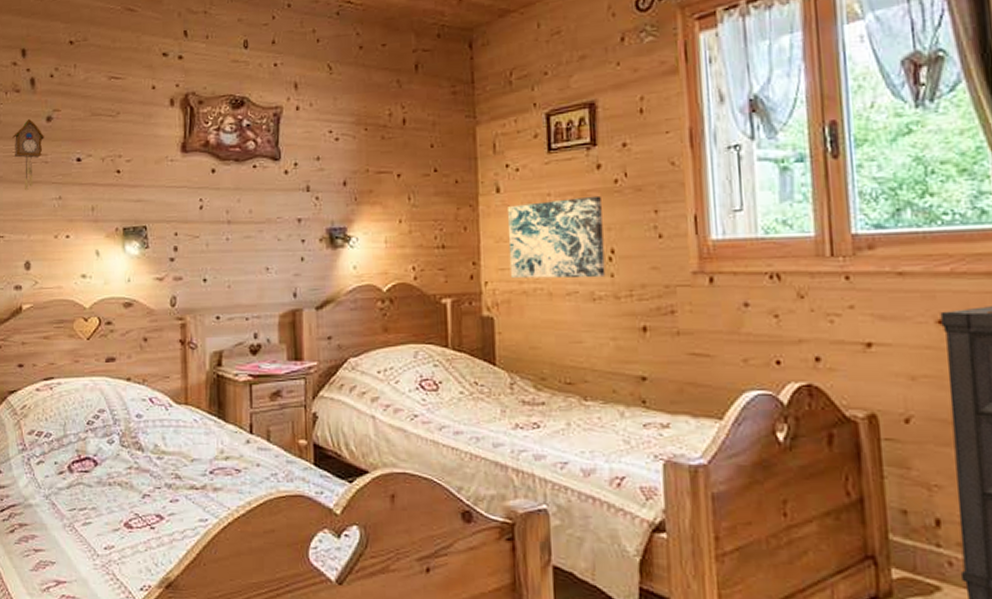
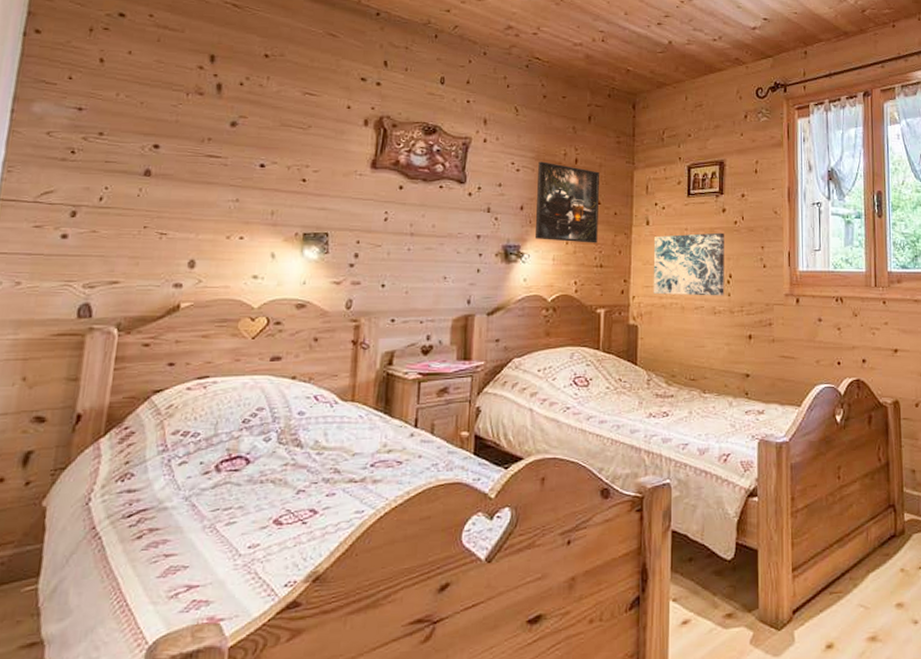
cuckoo clock: present [12,118,44,191] -> none [189,121,226,191]
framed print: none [360,125,437,220] -> present [534,161,599,243]

